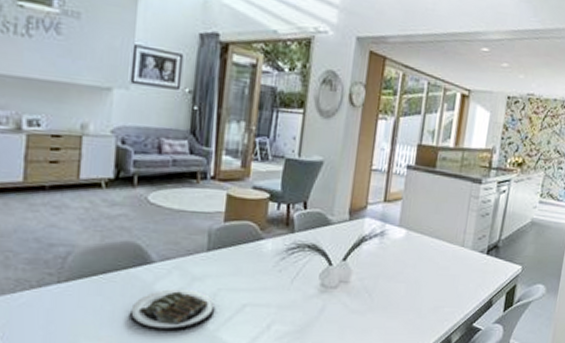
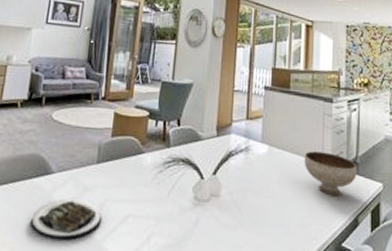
bowl: none [443,235,498,280] -> present [304,151,357,197]

